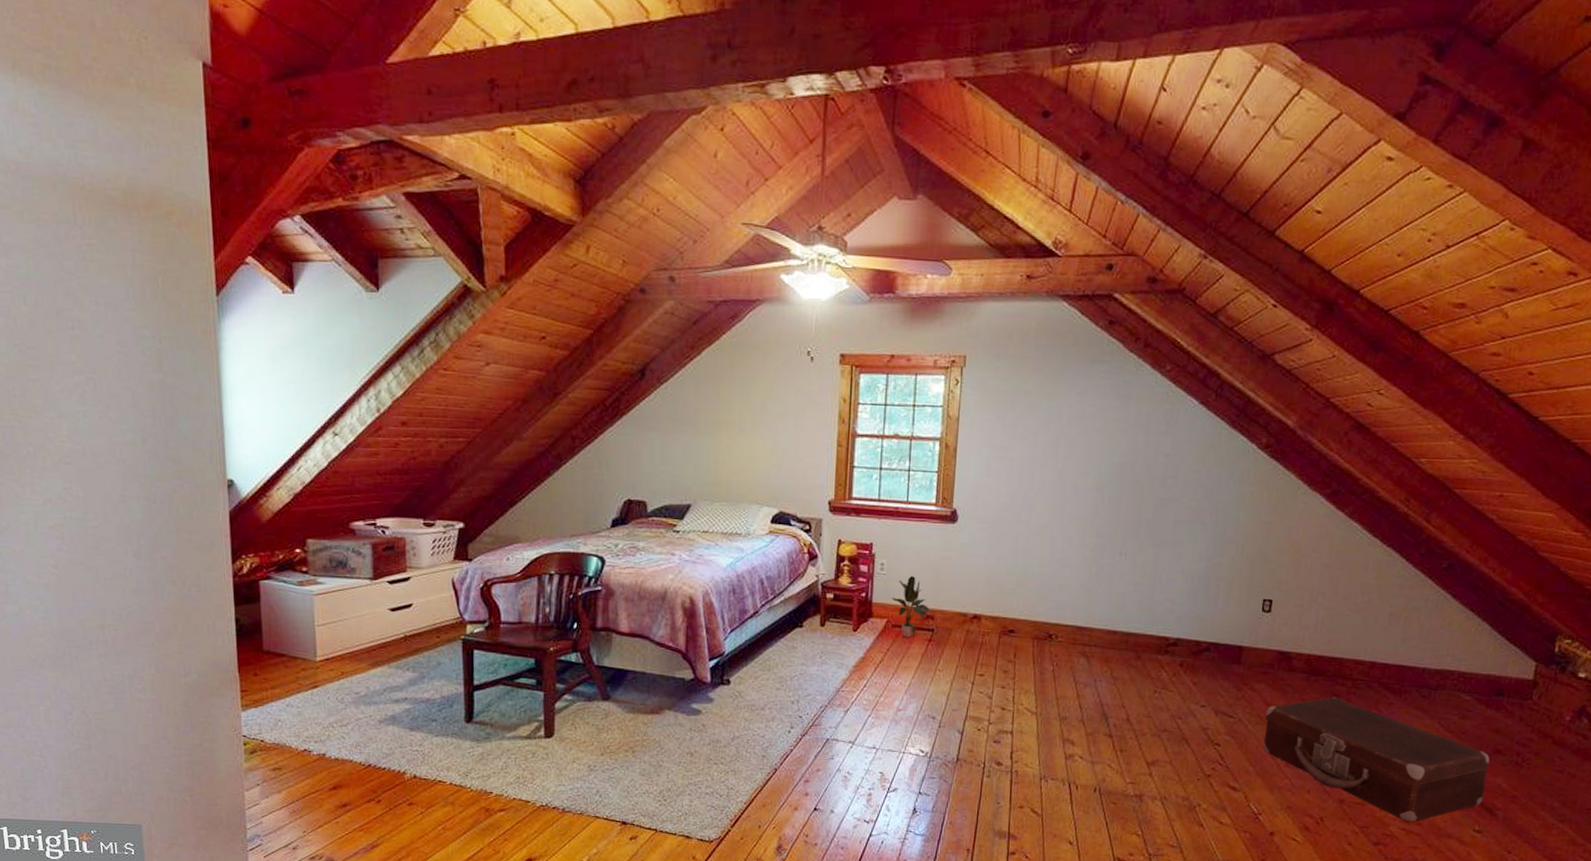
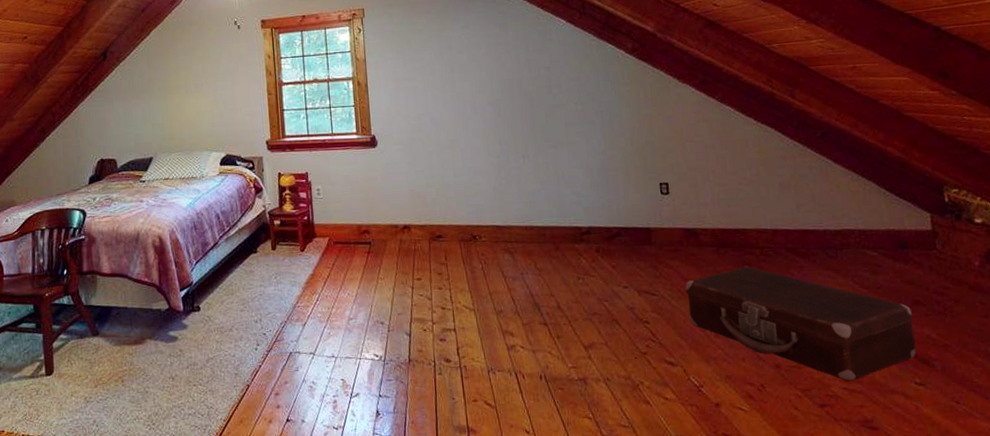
potted plant: present [891,576,932,639] -> none [330,197,368,254]

